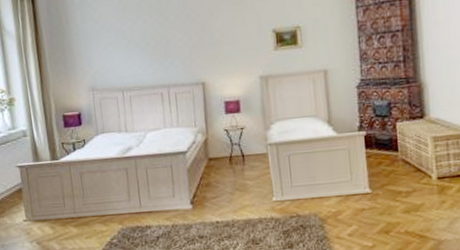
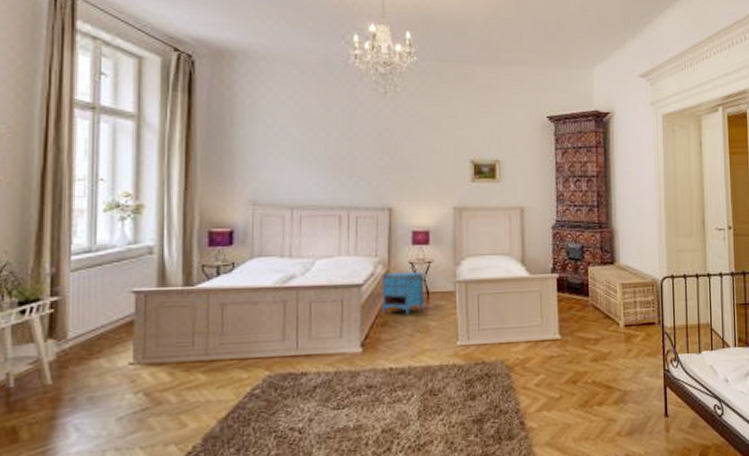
nightstand: none [202,138,241,177] -> present [382,271,424,316]

